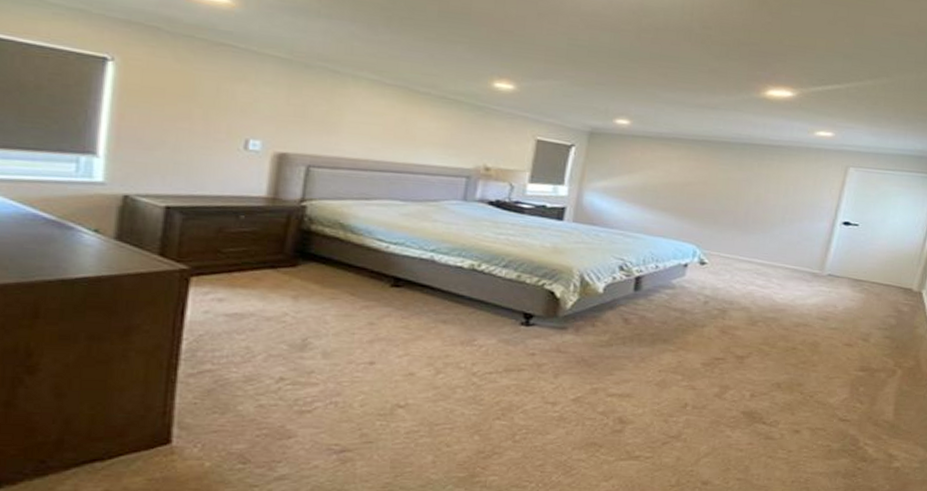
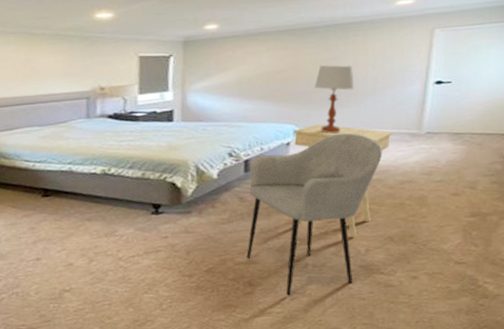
armchair: none [621,261,782,438] -> present [246,133,383,295]
side table: none [684,248,794,379] -> present [293,124,392,237]
table lamp: none [722,185,765,261] -> present [314,65,355,134]

